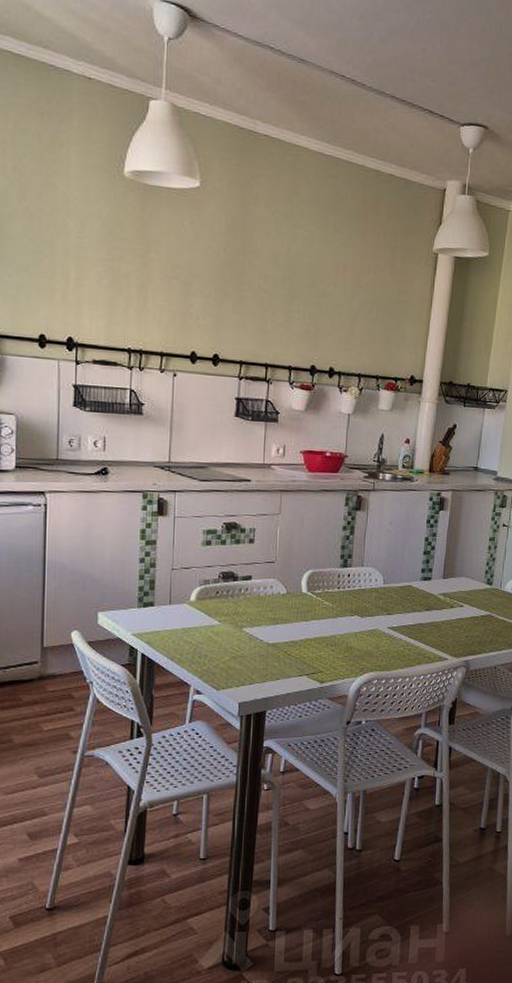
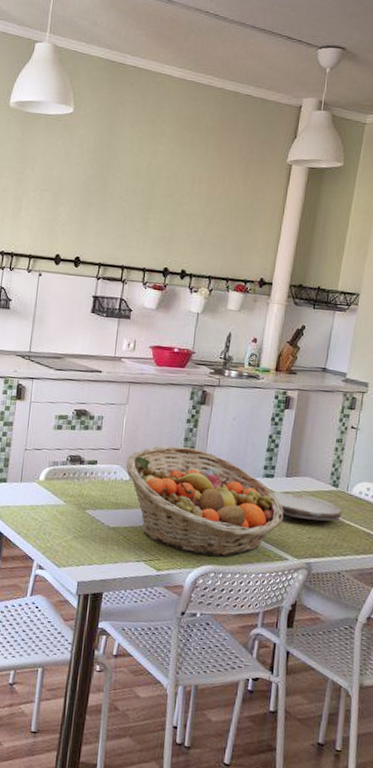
fruit basket: none [282,555,442,664] -> present [126,445,284,557]
plate: none [430,594,497,619] -> present [272,491,342,521]

